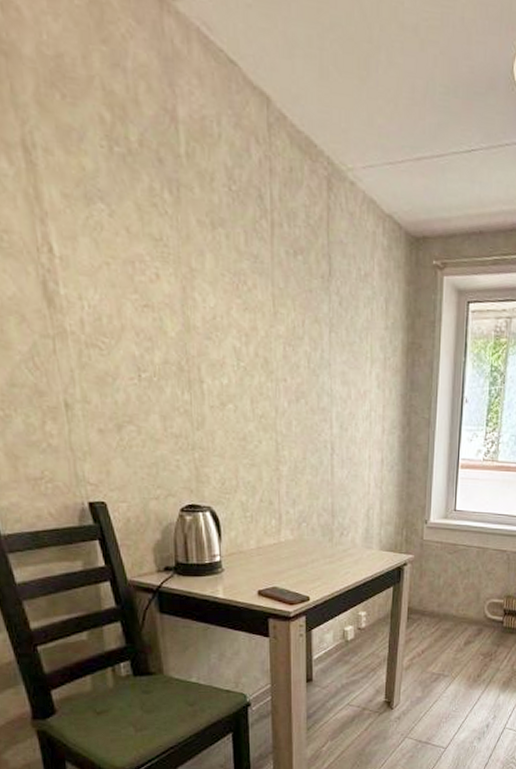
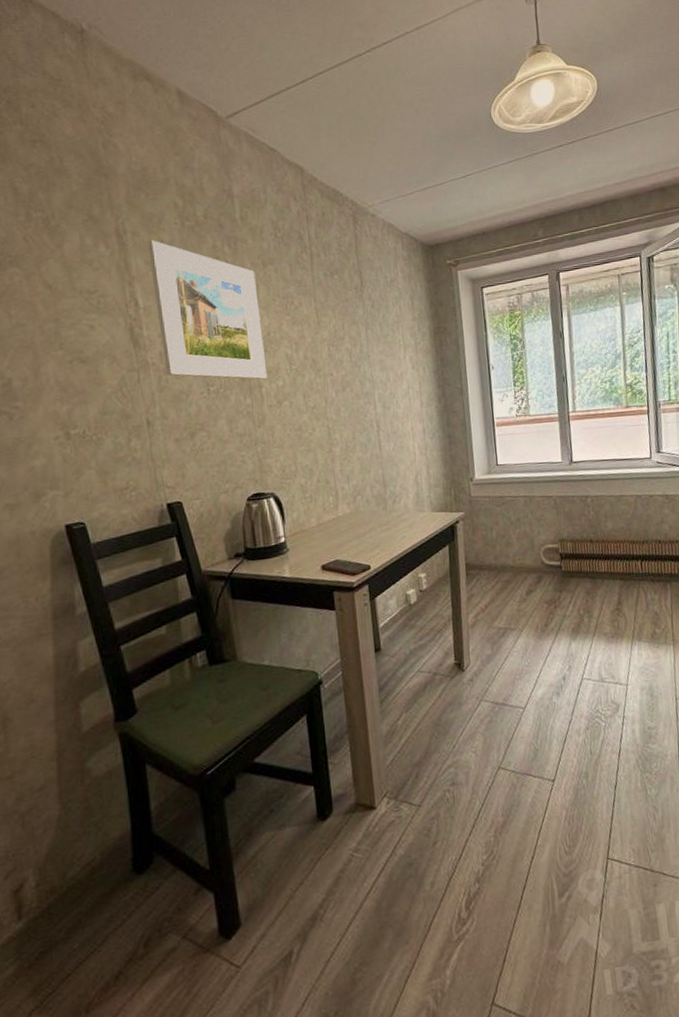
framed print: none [65,164,211,374] -> present [148,240,268,380]

